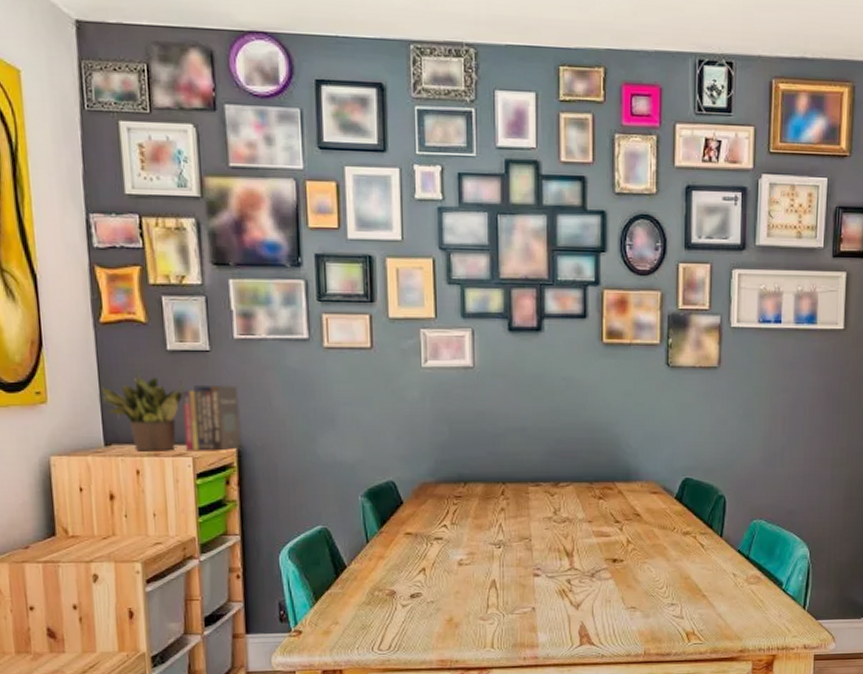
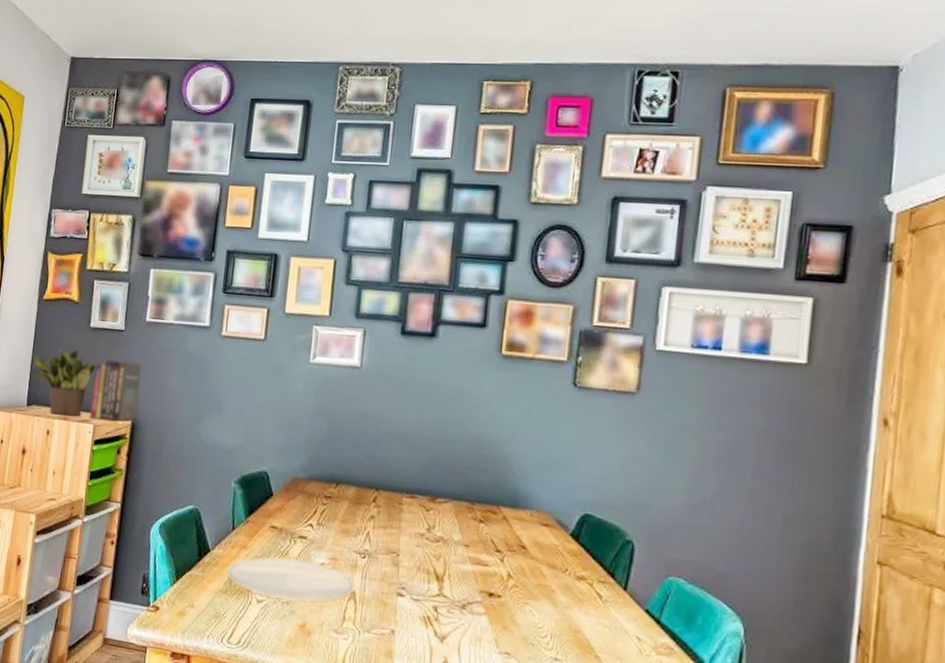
plate: none [368,560,494,600] -> present [227,557,355,602]

